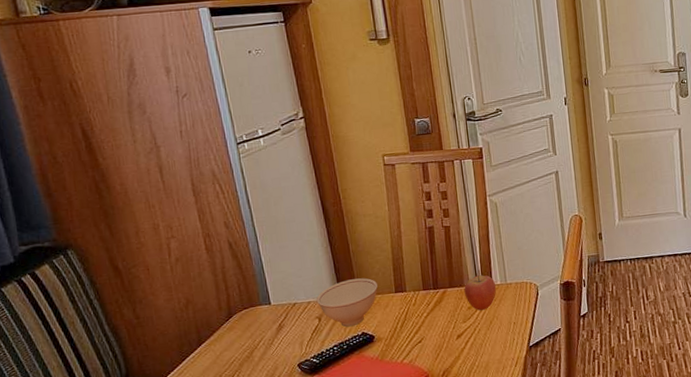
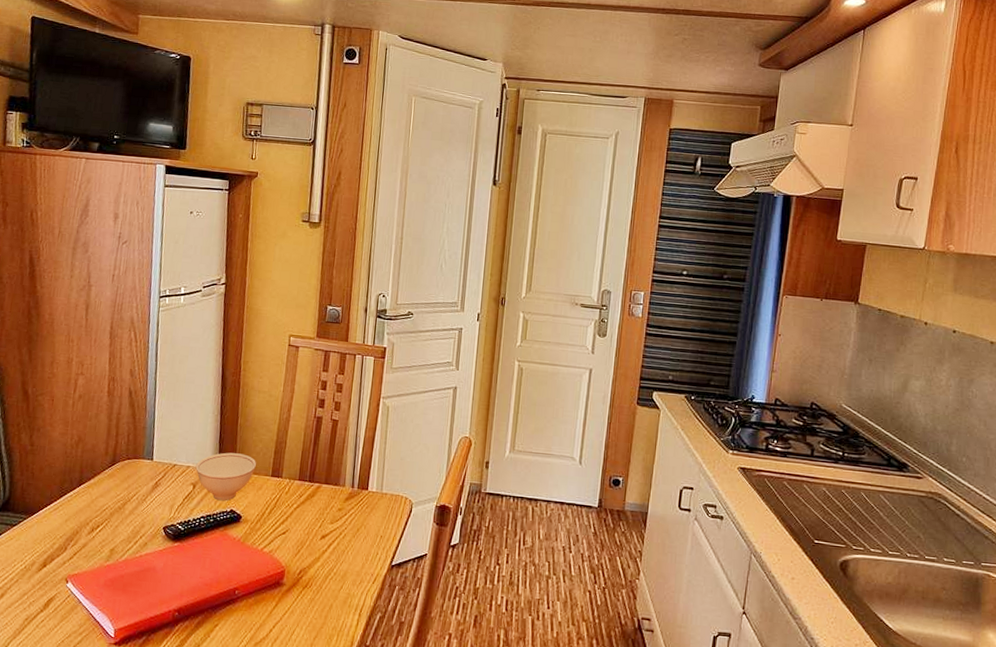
fruit: present [464,270,497,311] -> none [338,472,372,515]

